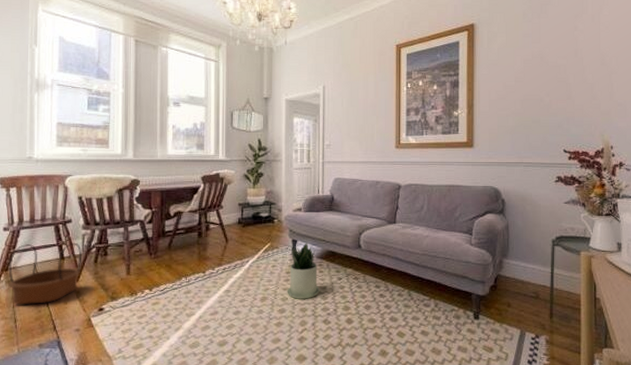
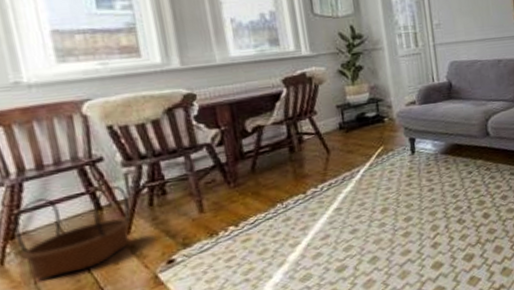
planter: present [287,243,320,299] -> none [408,139,449,203]

